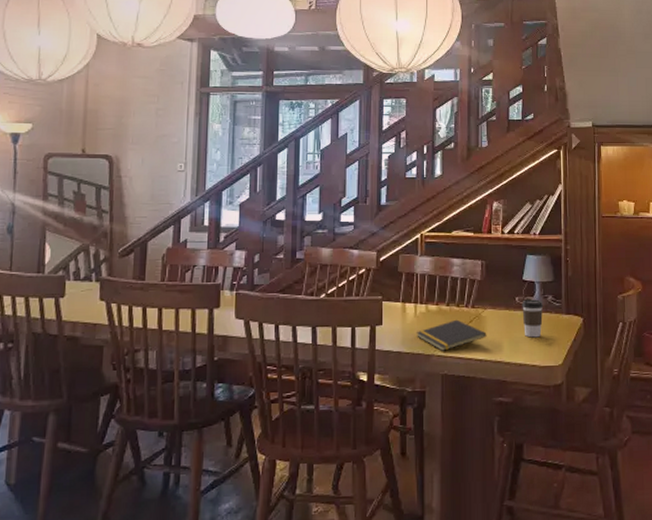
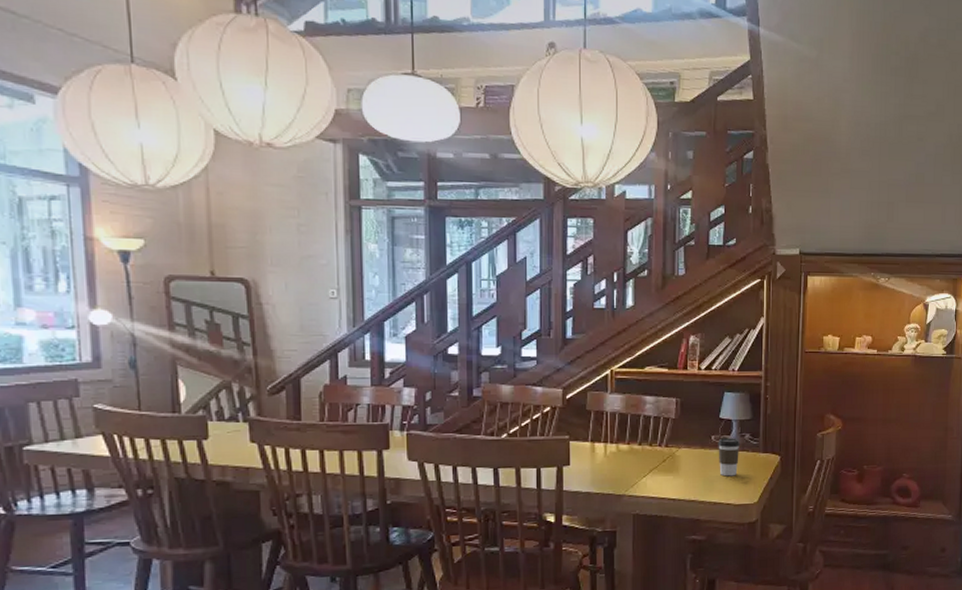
notepad: present [416,319,487,351] -> none [606,459,681,491]

